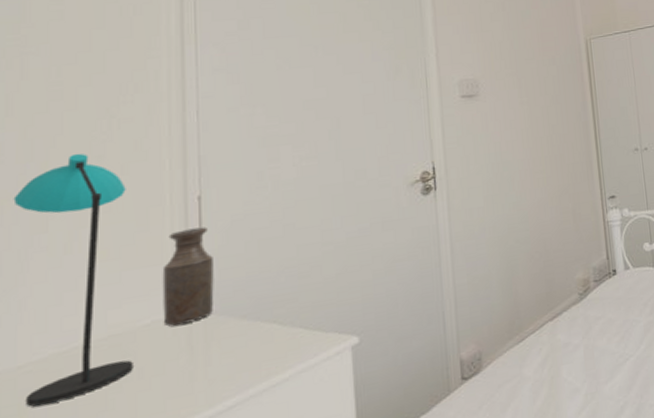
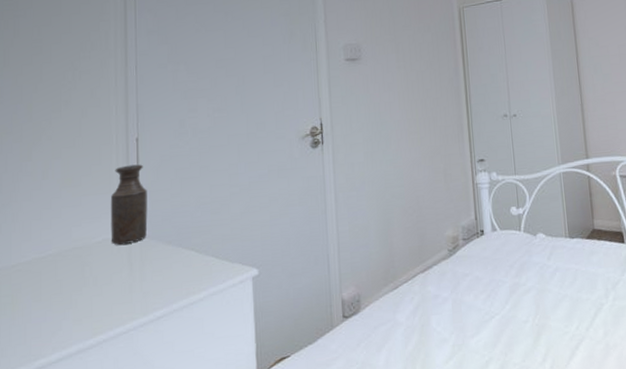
desk lamp: present [13,153,133,408] -> none [9,98,90,299]

